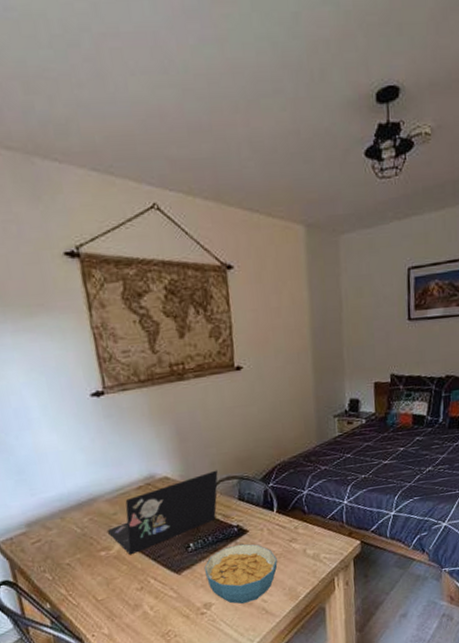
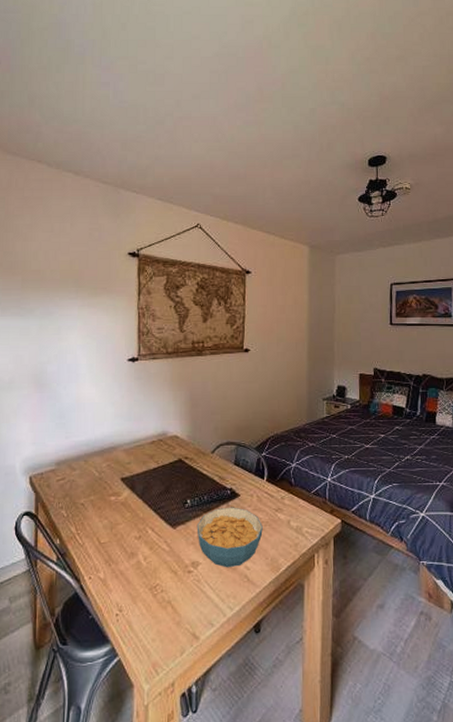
laptop: present [108,470,218,555] -> none [121,435,219,504]

